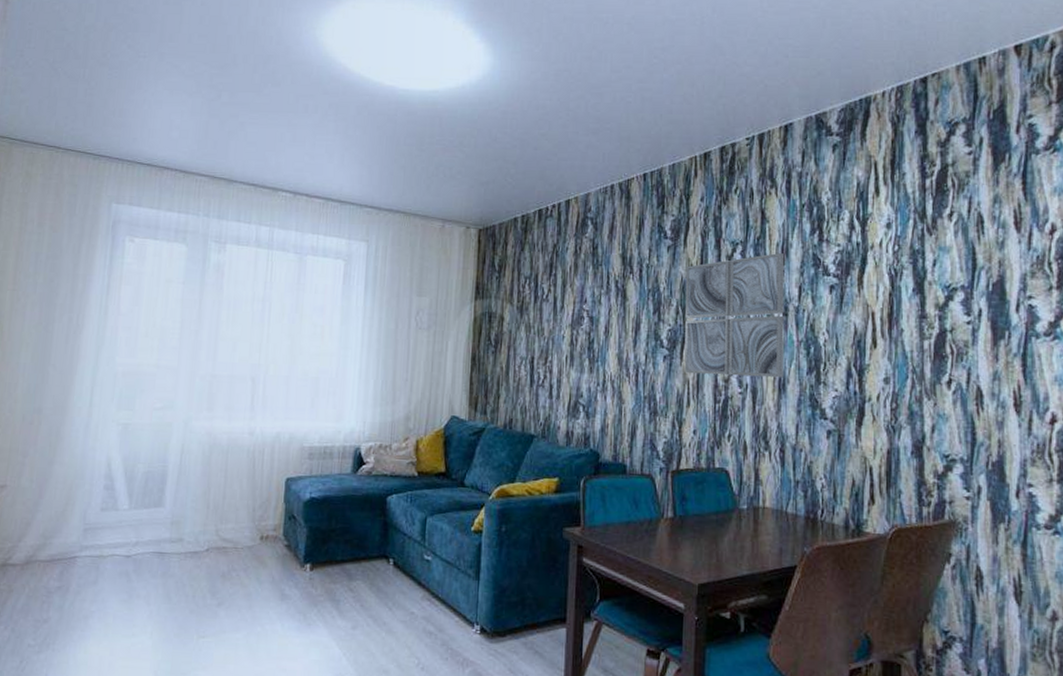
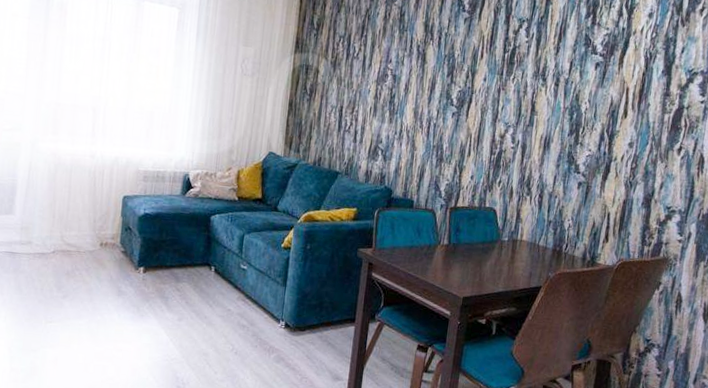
wall art: present [684,252,785,378] -> none [468,31,562,138]

